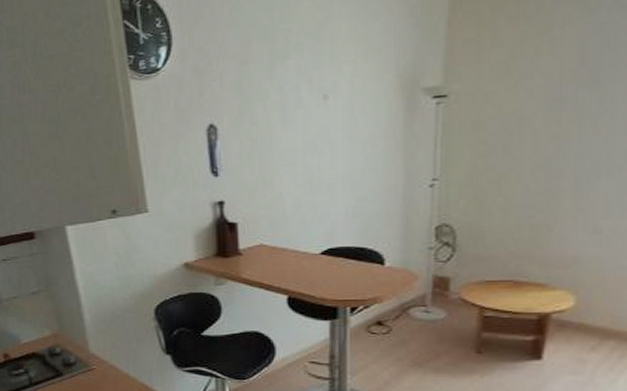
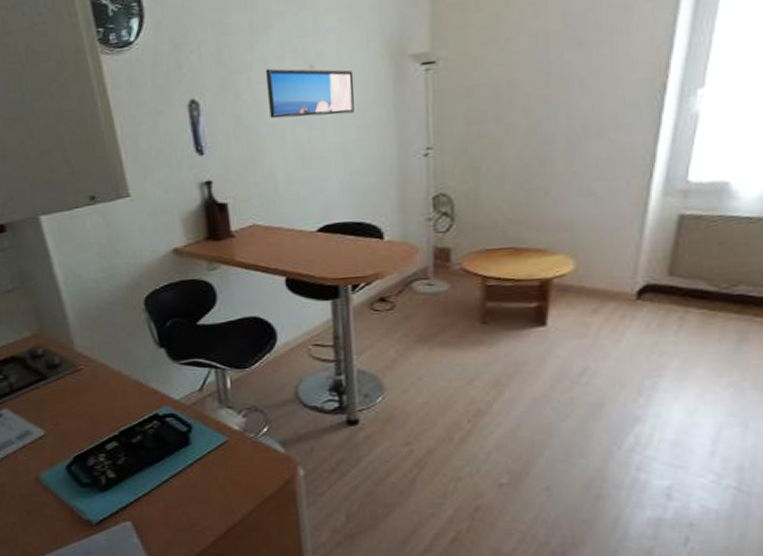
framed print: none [281,97,366,145] -> present [265,68,354,119]

